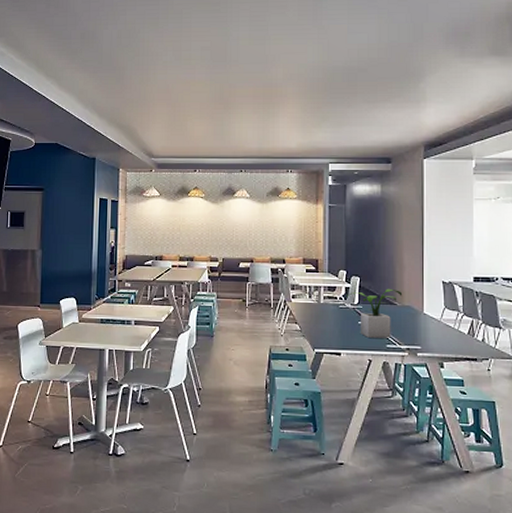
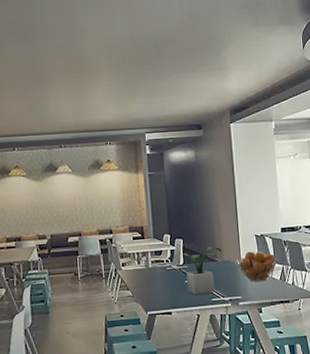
fruit basket: none [419,298,467,334] -> present [237,251,278,282]

